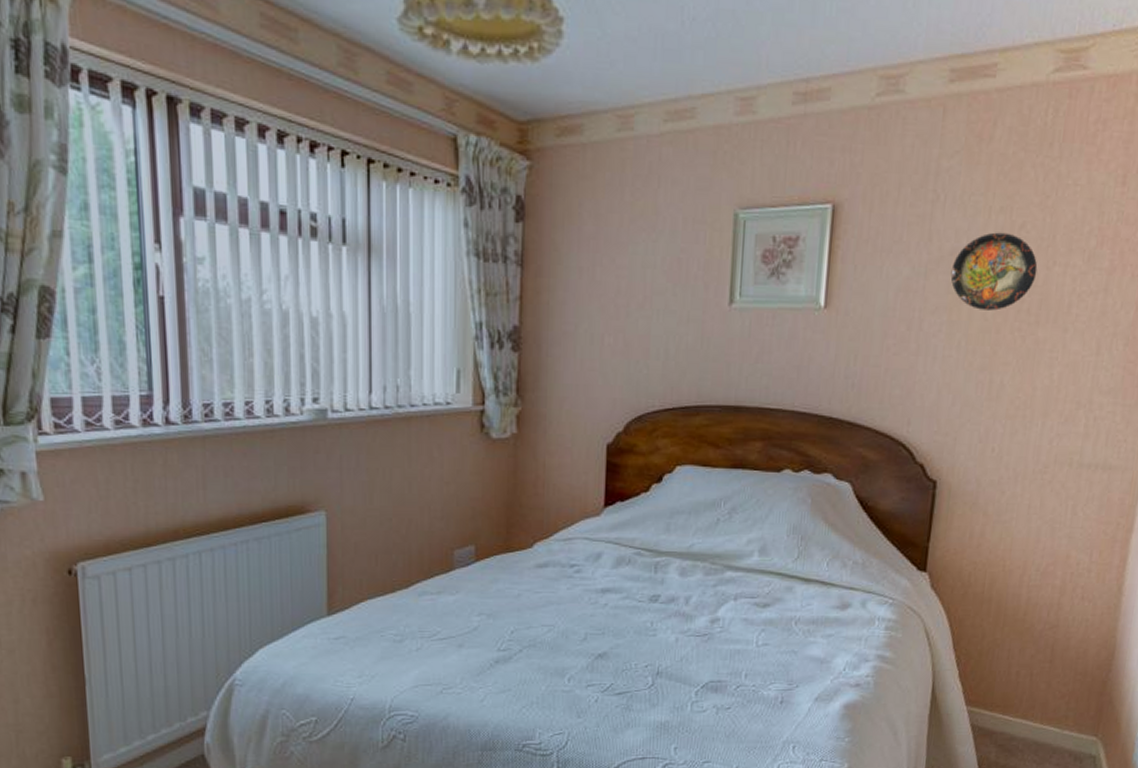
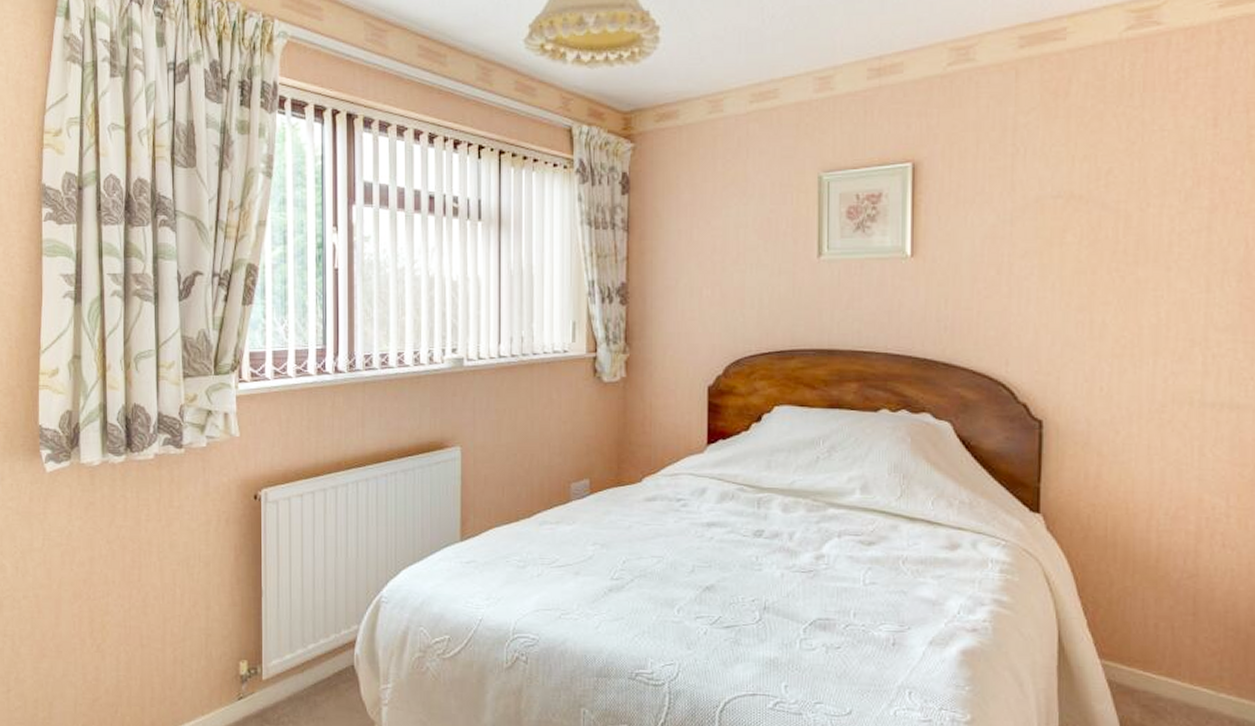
decorative plate: present [950,232,1038,311] -> none [1038,179,1130,253]

